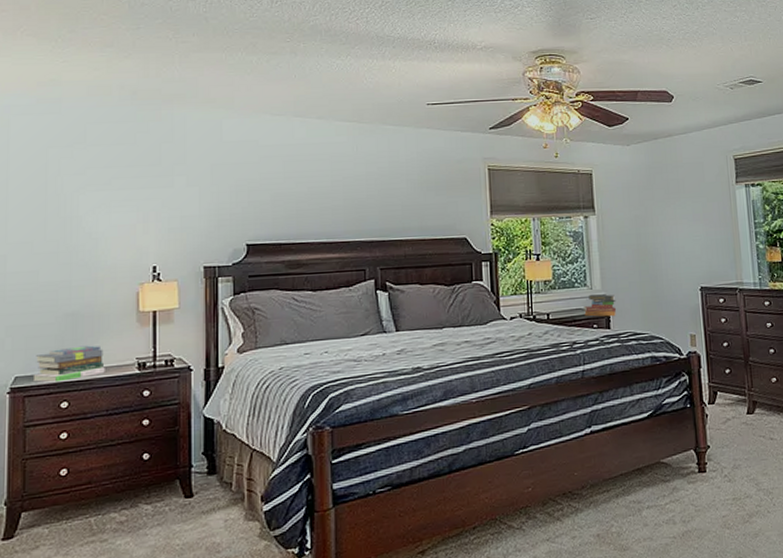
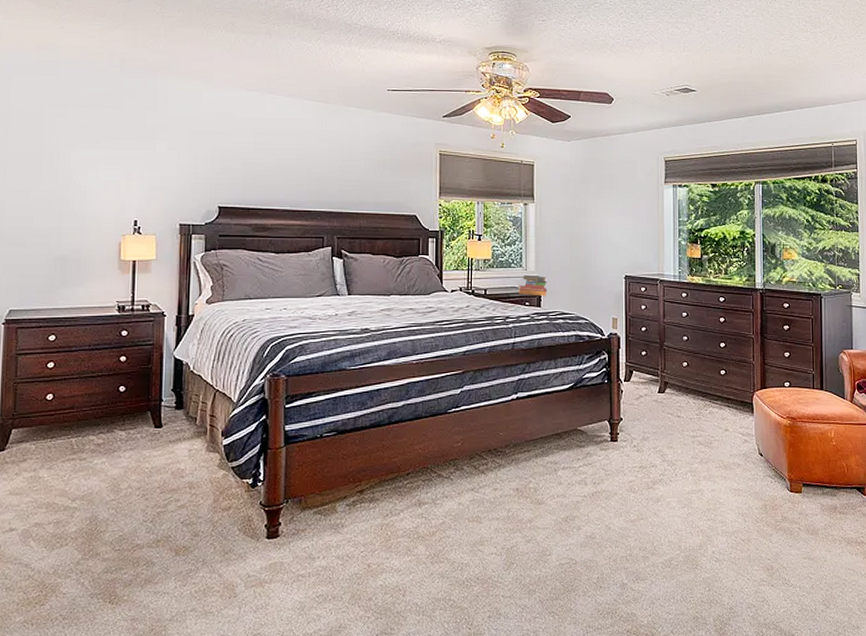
books: present [32,345,105,383] -> none [25,287,89,317]

